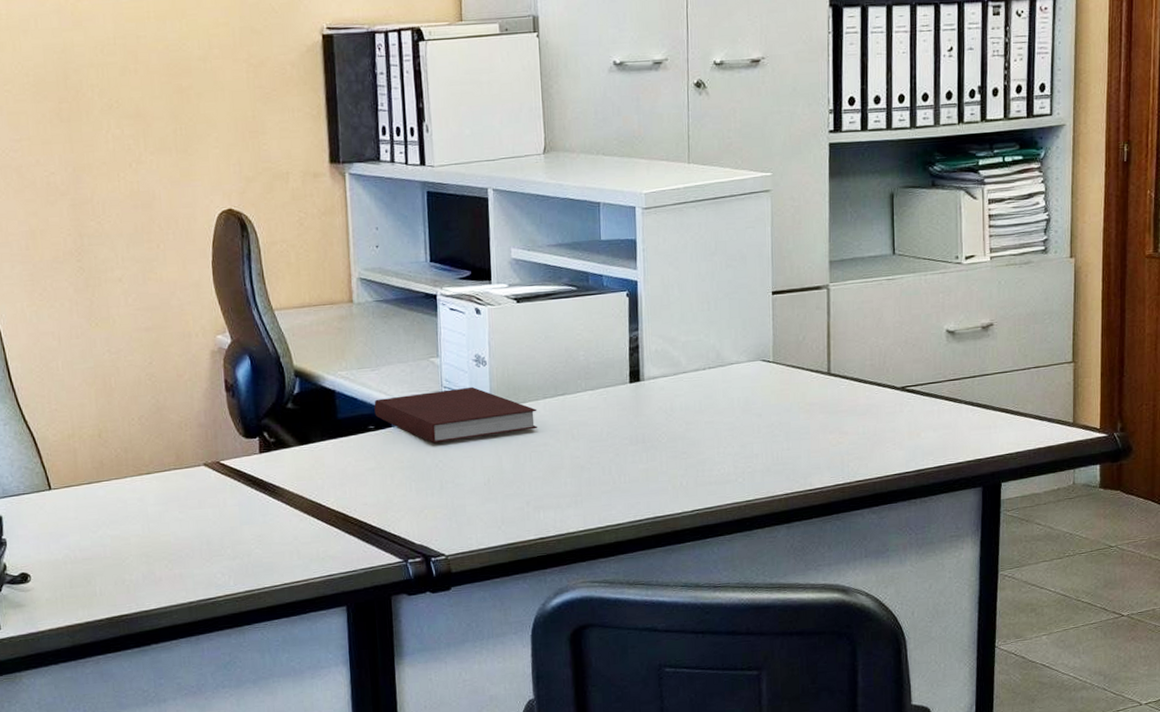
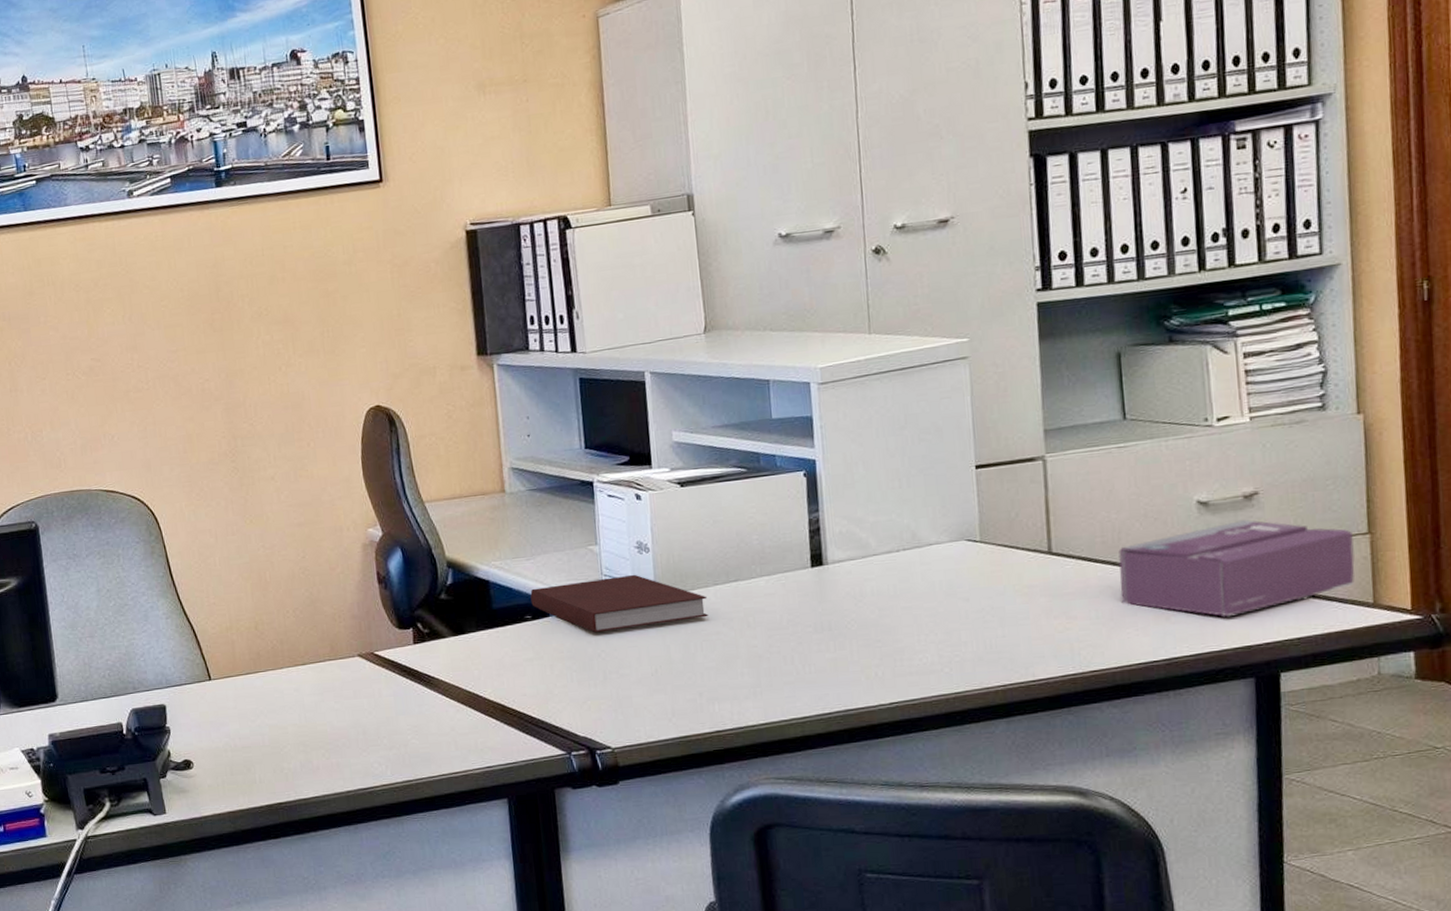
tissue box: none [882,348,1062,434] -> present [1118,520,1355,618]

